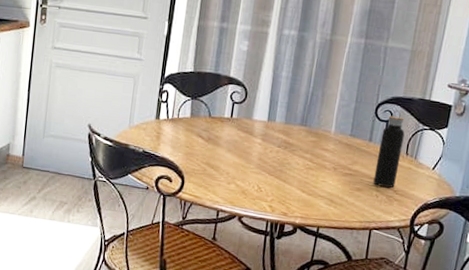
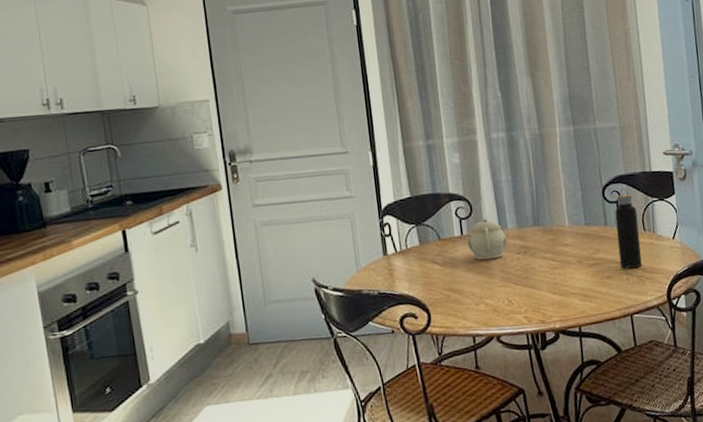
teapot: none [234,107,273,147] -> present [467,218,507,260]

